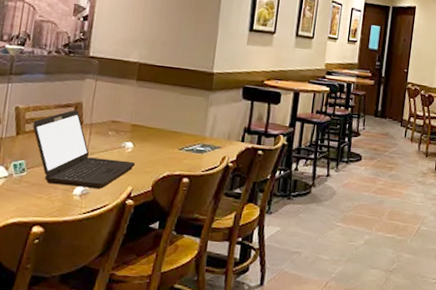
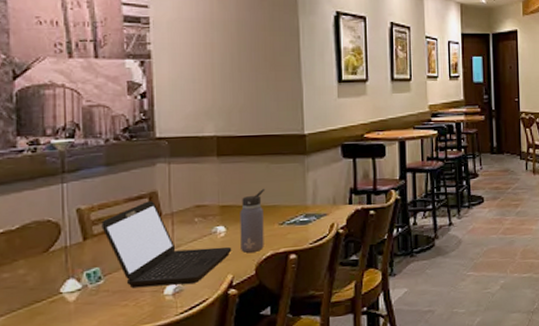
water bottle: none [142,114,172,170] -> present [240,188,265,253]

